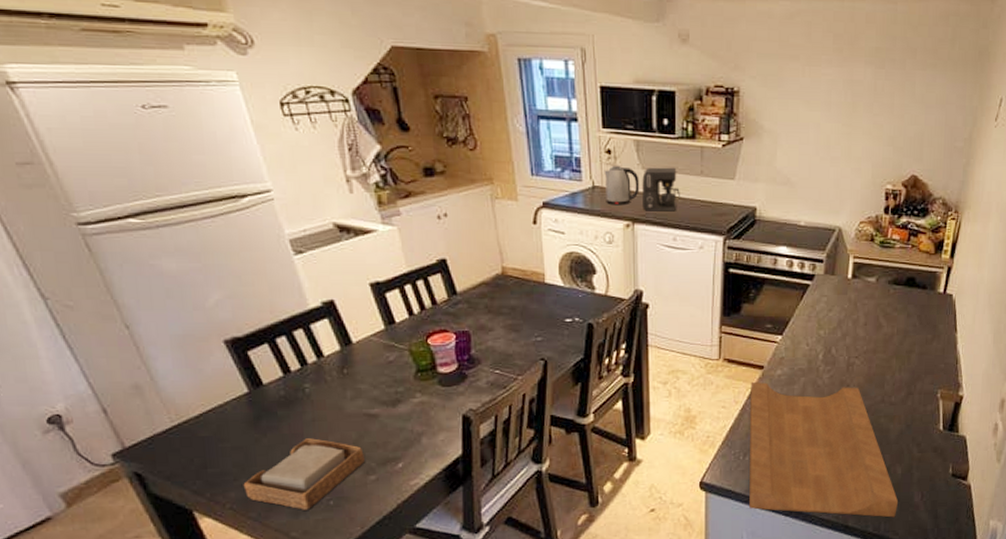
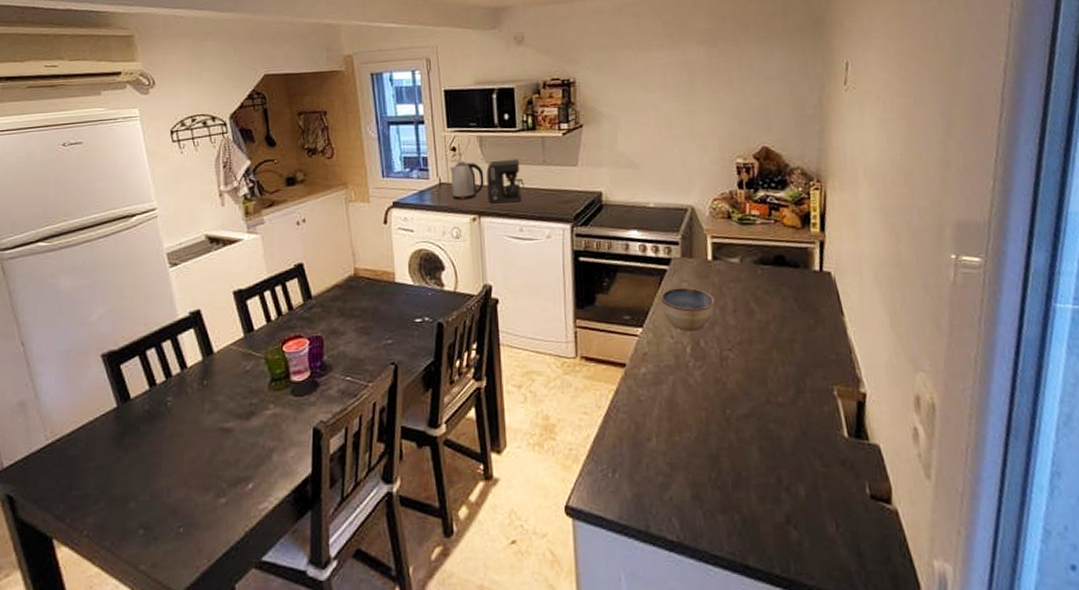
napkin holder: present [243,438,365,510] -> none [101,456,216,539]
cutting board: present [749,381,899,518] -> none [613,382,808,555]
bowl: none [801,302,849,340] -> present [660,287,715,331]

